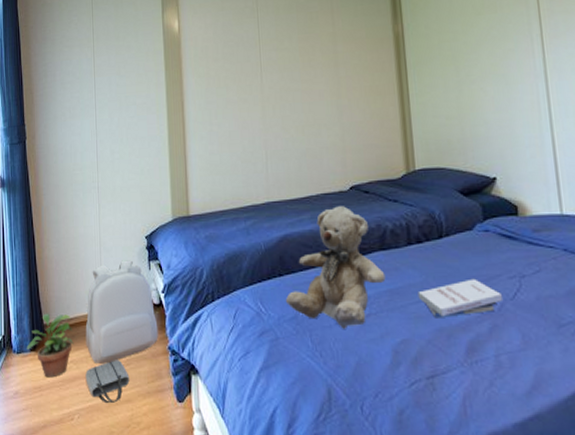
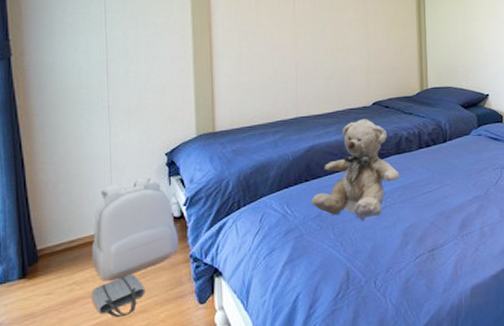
potted plant: present [26,313,74,378] -> none [13,237,77,304]
books: present [418,278,504,318] -> none [425,172,489,205]

